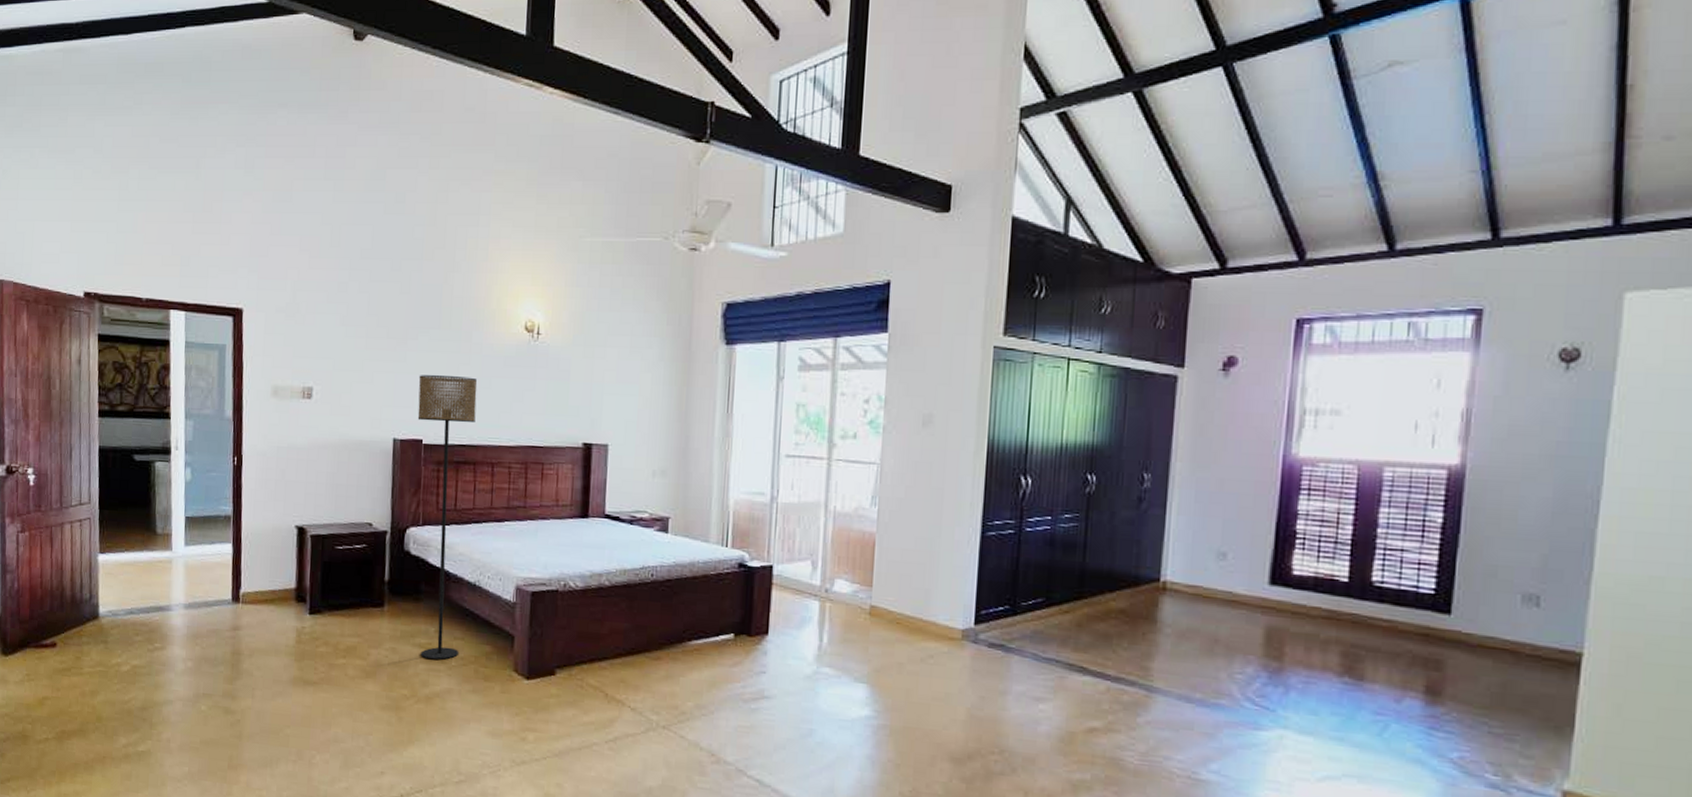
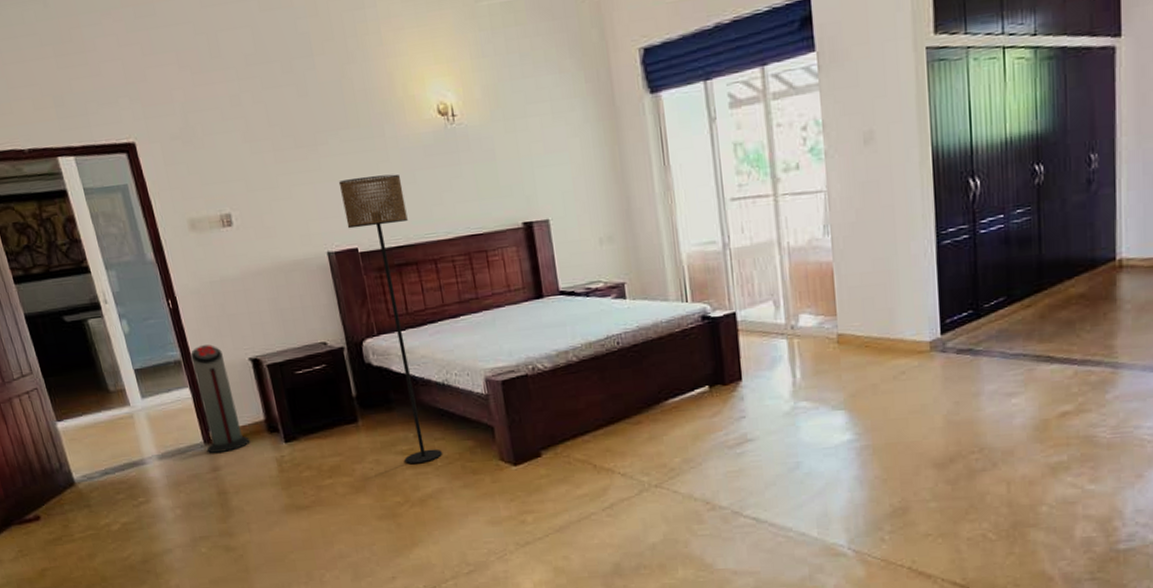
air purifier: none [233,505,276,613] -> present [190,345,250,454]

